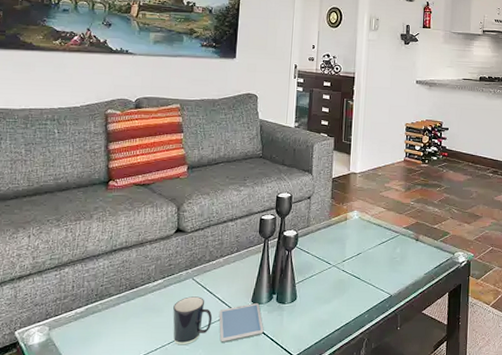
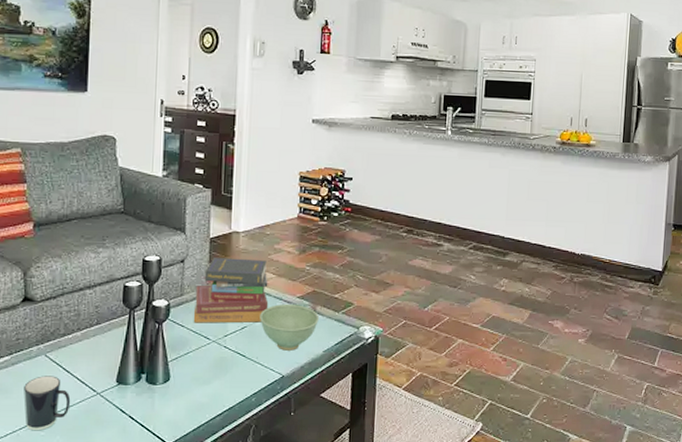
tablet: present [219,303,264,343] -> none [78,384,132,428]
books: none [318,195,380,250] -> present [194,258,269,323]
bowl: none [372,234,421,273] -> present [260,304,319,351]

